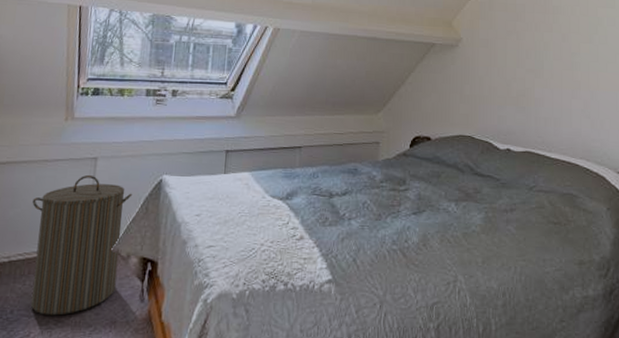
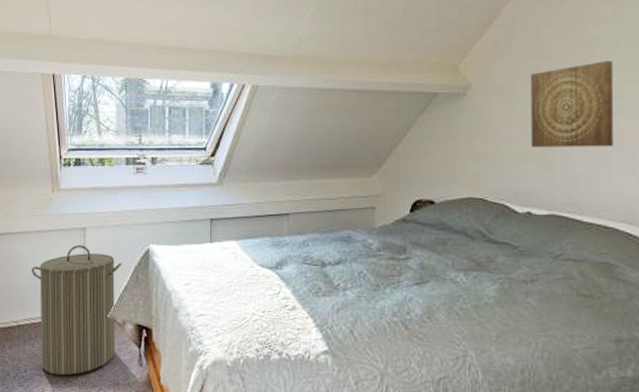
wall art: none [509,24,573,96] -> present [530,60,614,147]

